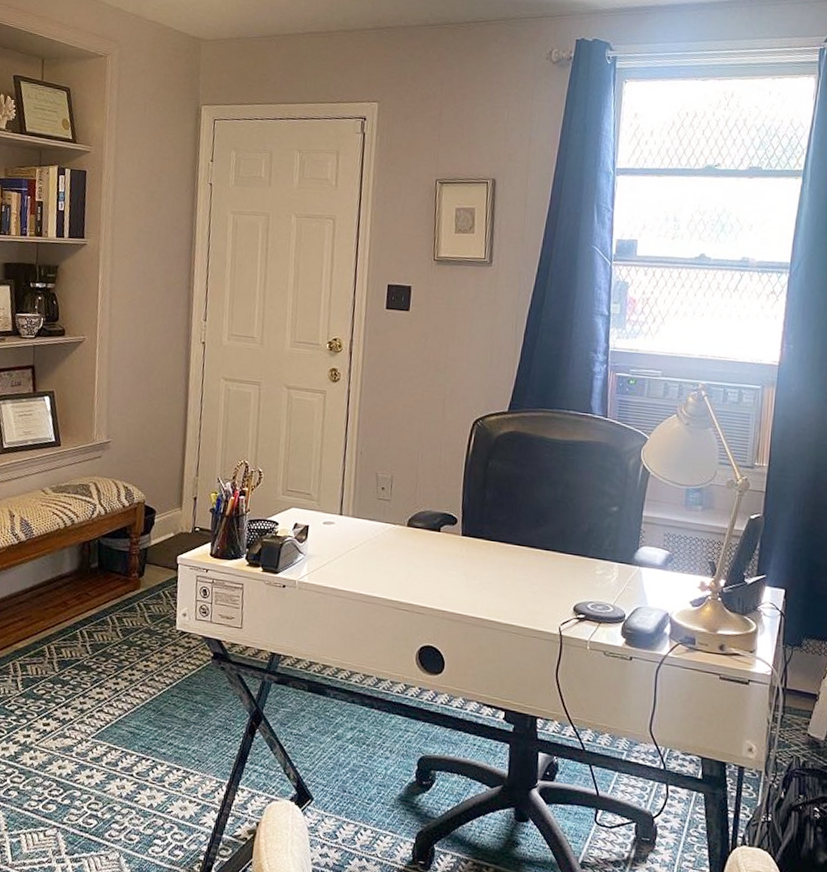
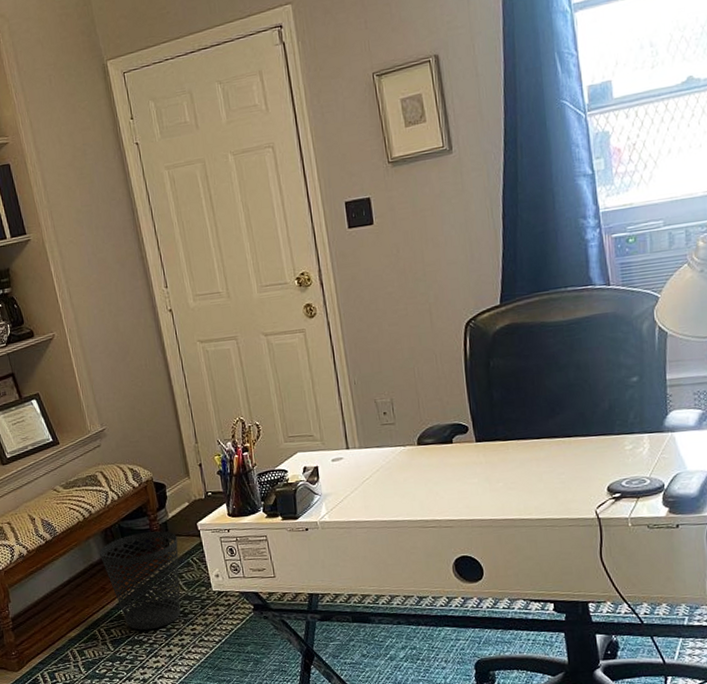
wastebasket: none [70,553,154,658] -> present [99,530,181,630]

